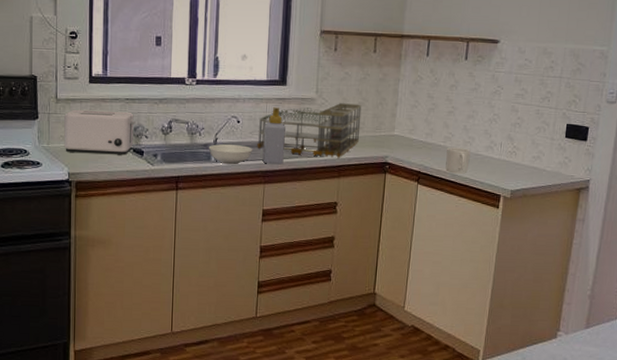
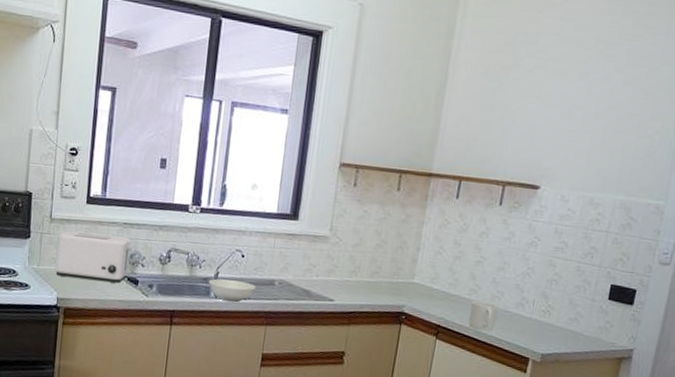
dish rack: present [257,103,362,159] -> none [261,243,380,305]
soap bottle: present [262,106,285,165] -> none [266,242,294,306]

